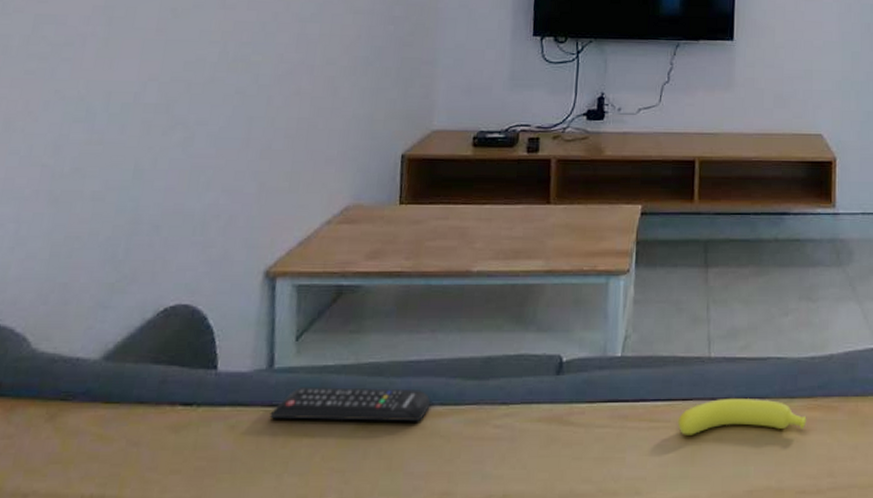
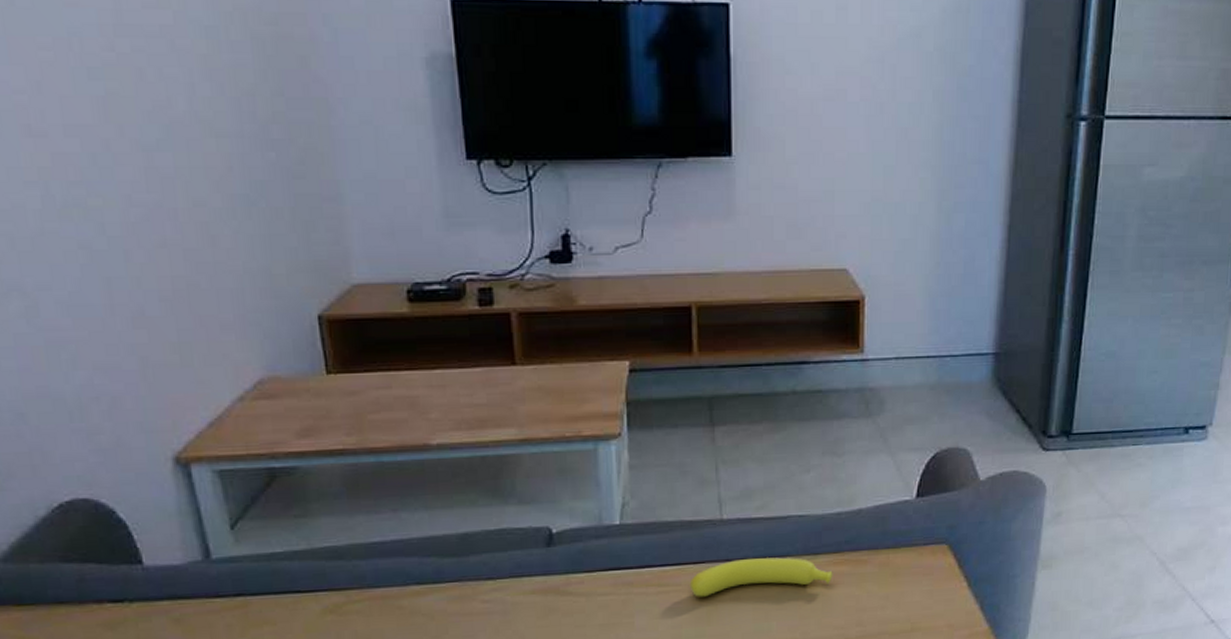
remote control: present [269,386,431,422] -> none [218,570,405,610]

